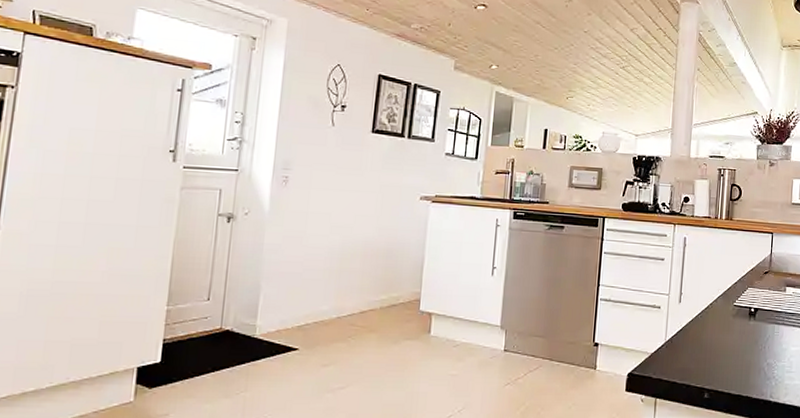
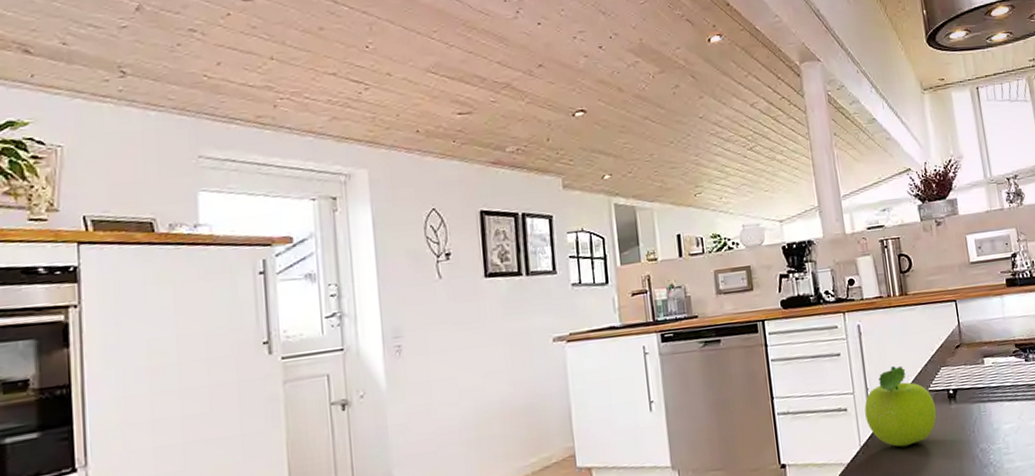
fruit: none [675,279,737,349] -> present [864,365,937,447]

